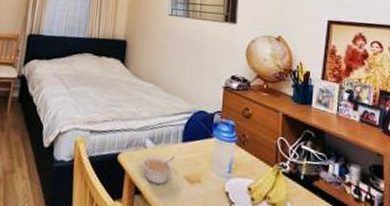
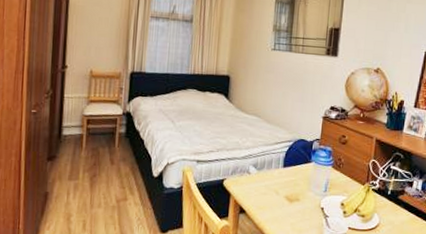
legume: present [141,155,175,184] -> none [245,179,276,204]

